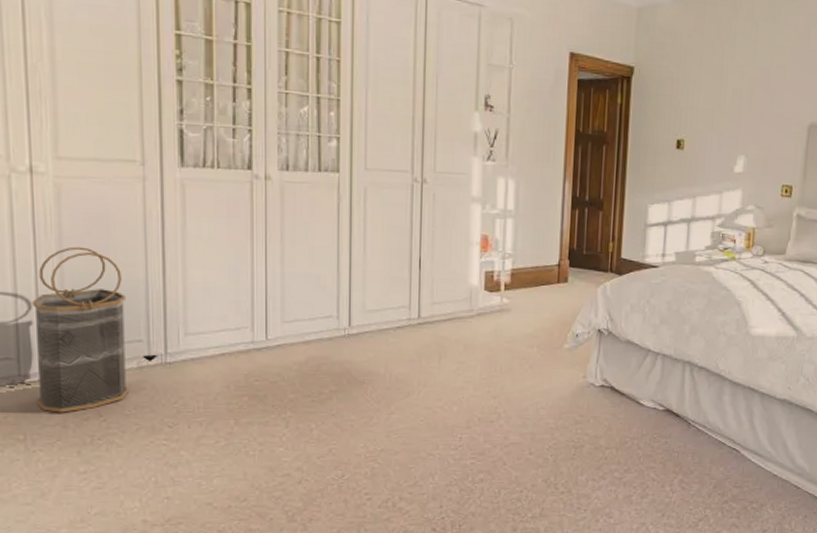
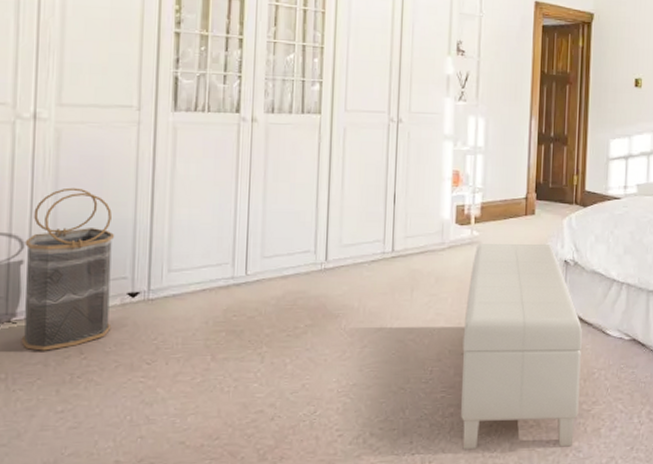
ottoman: none [490,311,616,515] -> present [460,244,583,450]

